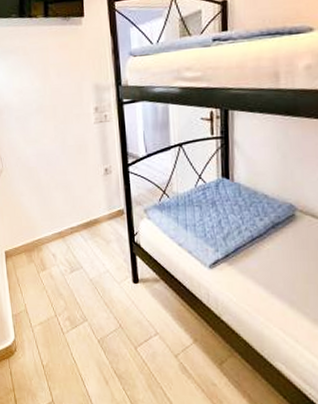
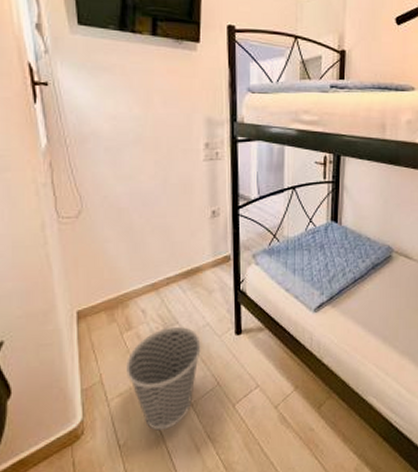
wastebasket: none [44,270,103,359] -> present [126,326,201,431]

